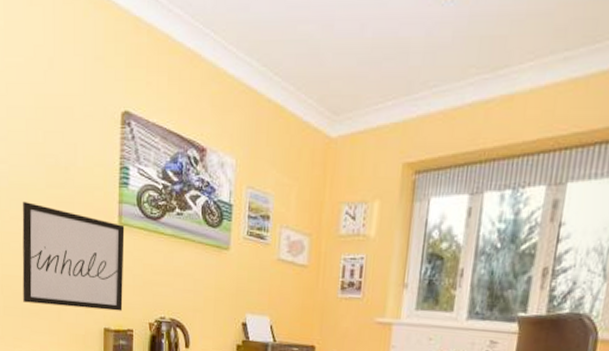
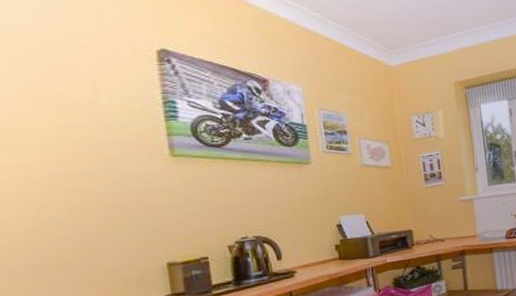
wall art: present [22,201,125,311] -> none [16,146,191,259]

